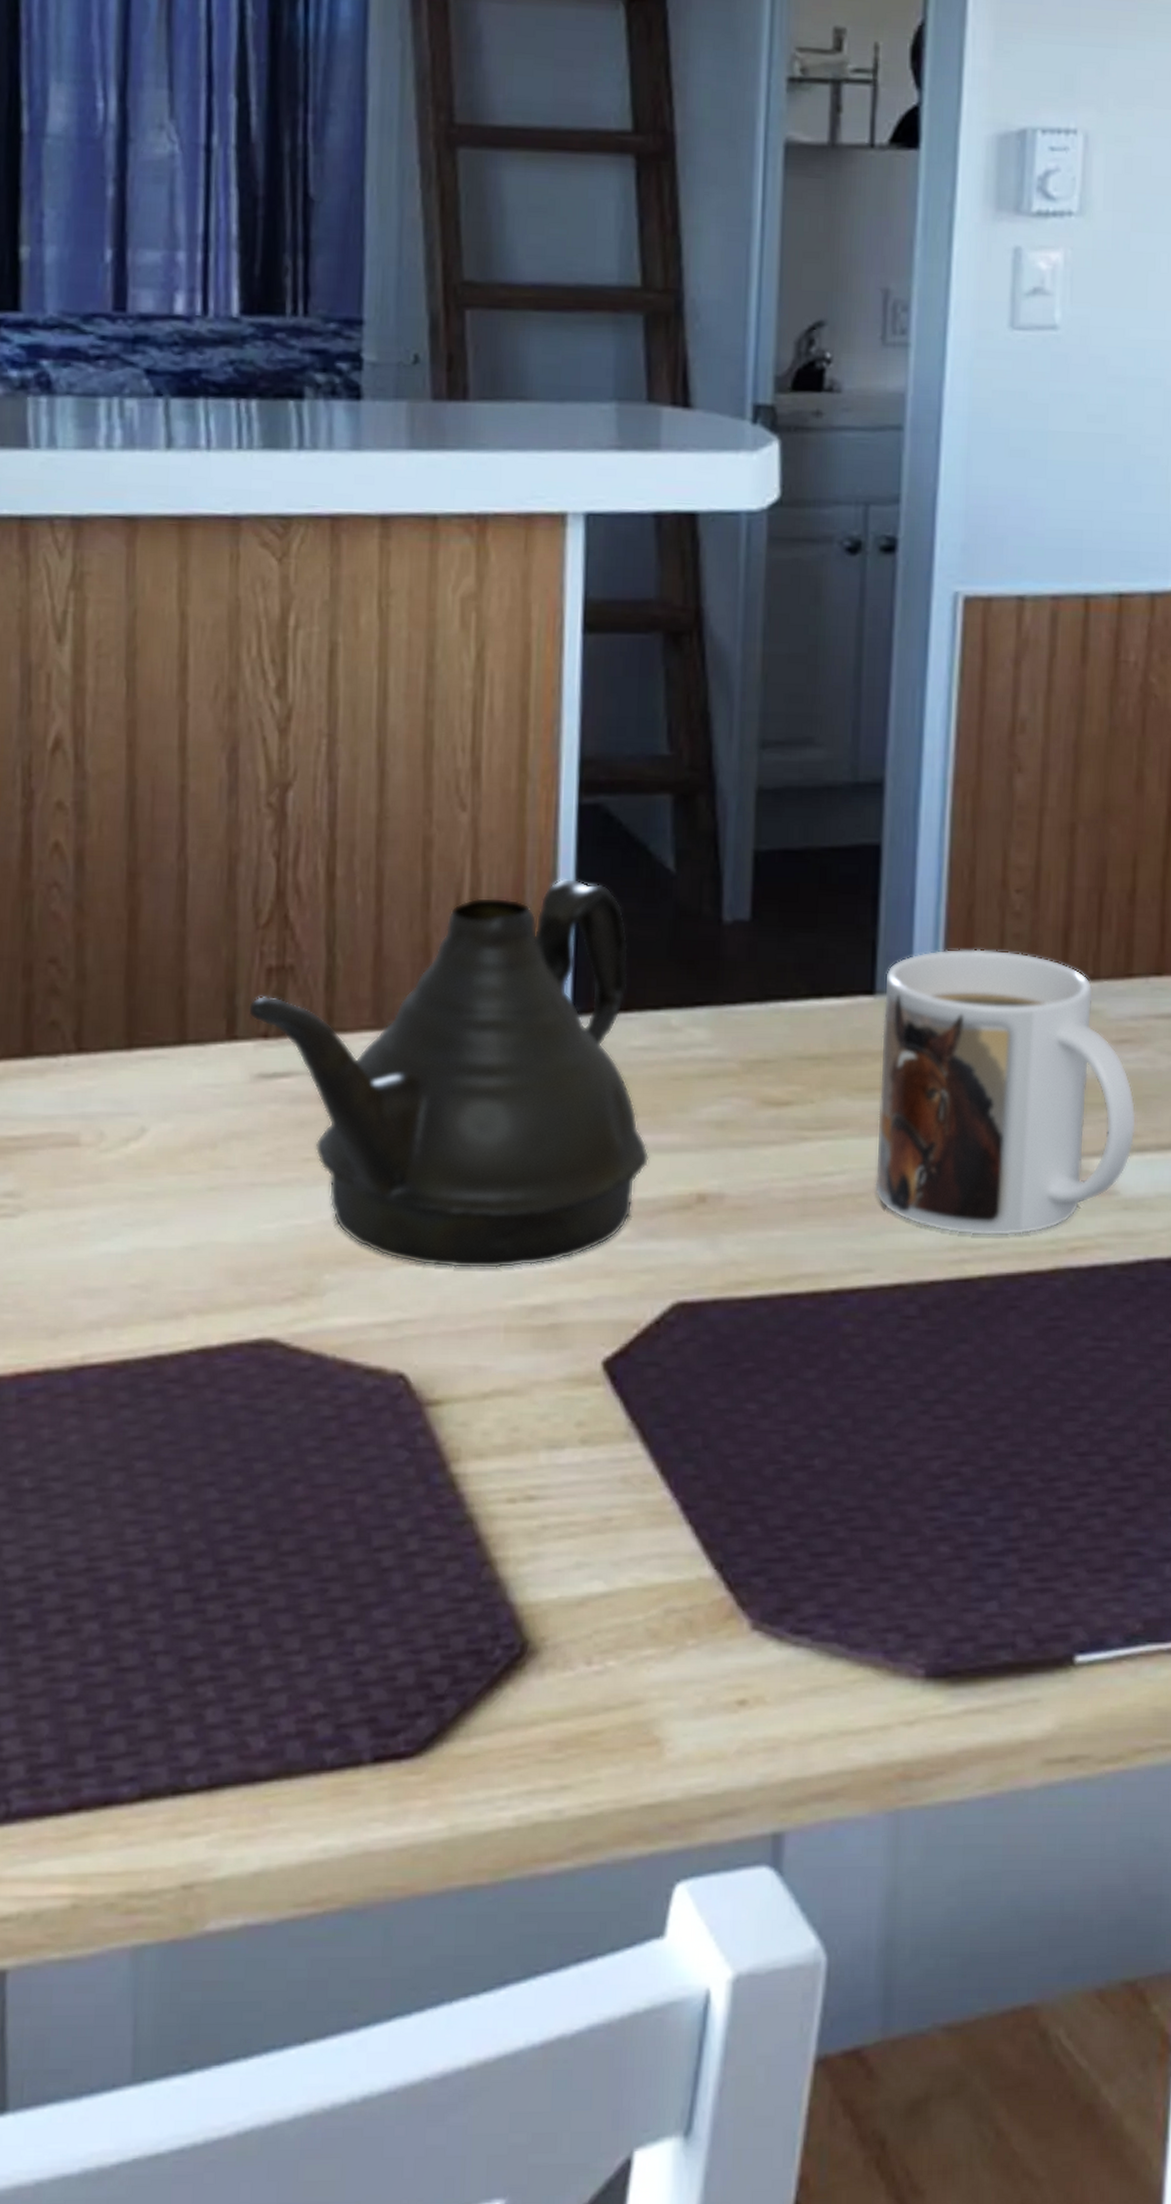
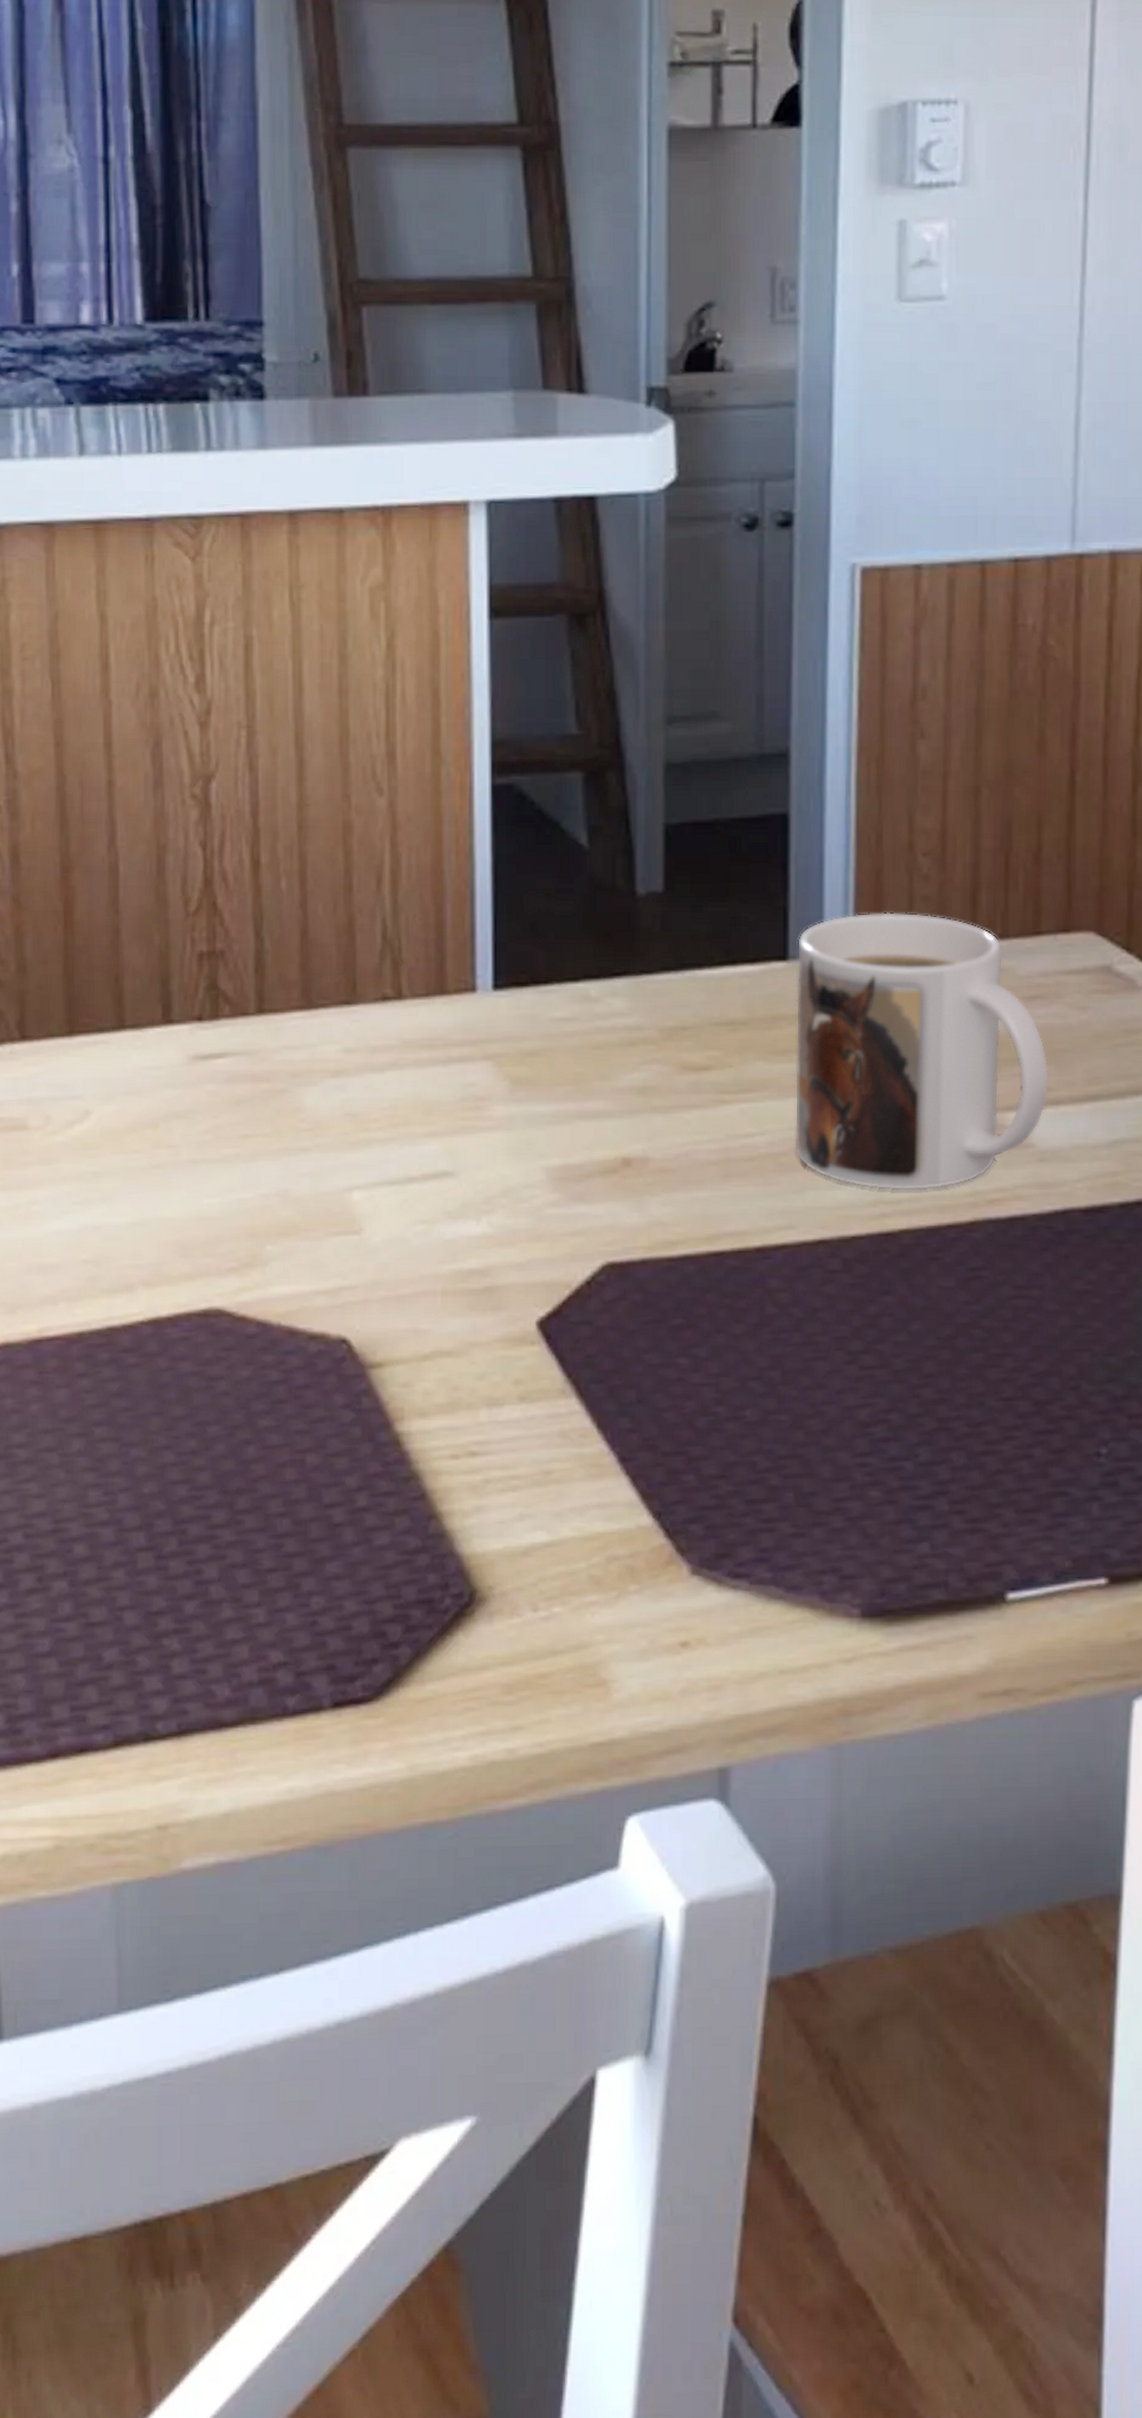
teapot: present [247,878,650,1269] -> none [182,857,574,1237]

